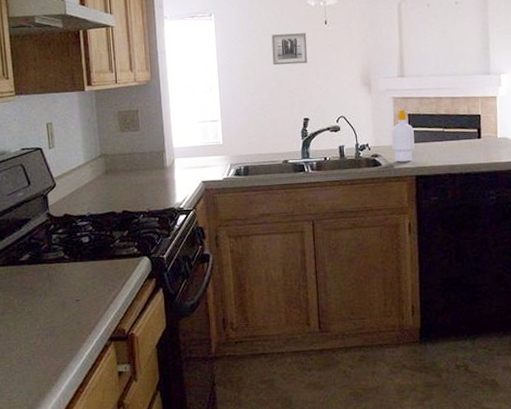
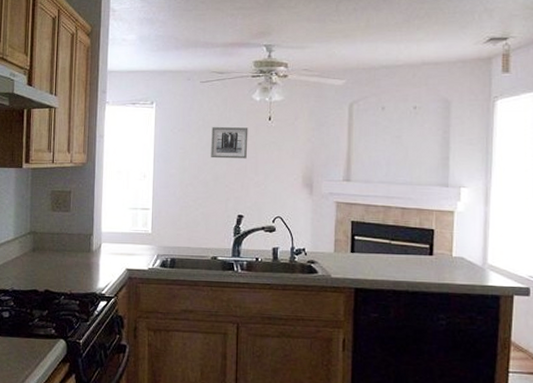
soap bottle: present [391,109,415,162] -> none [331,216,356,272]

